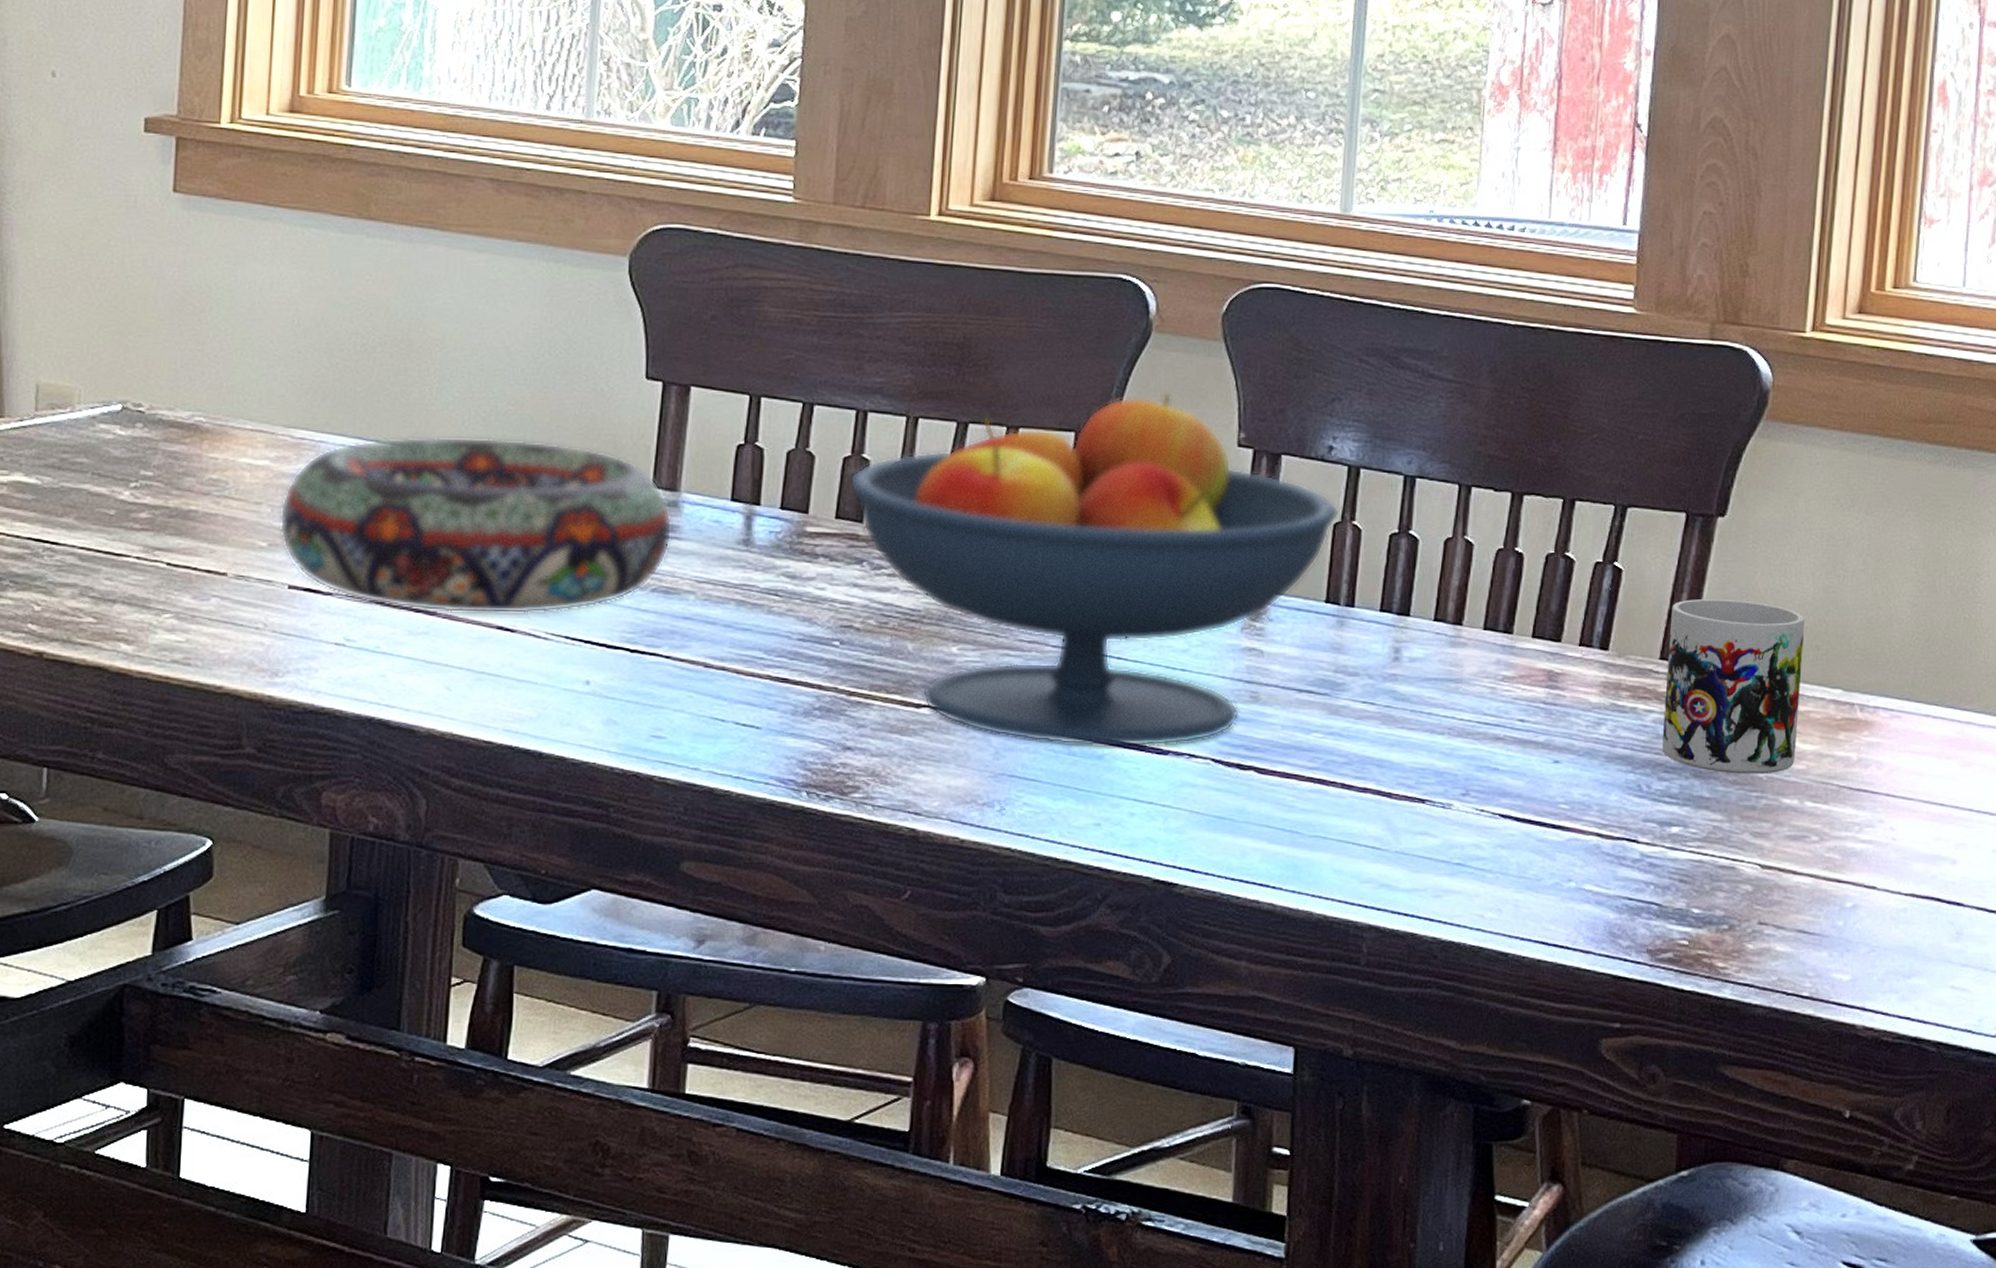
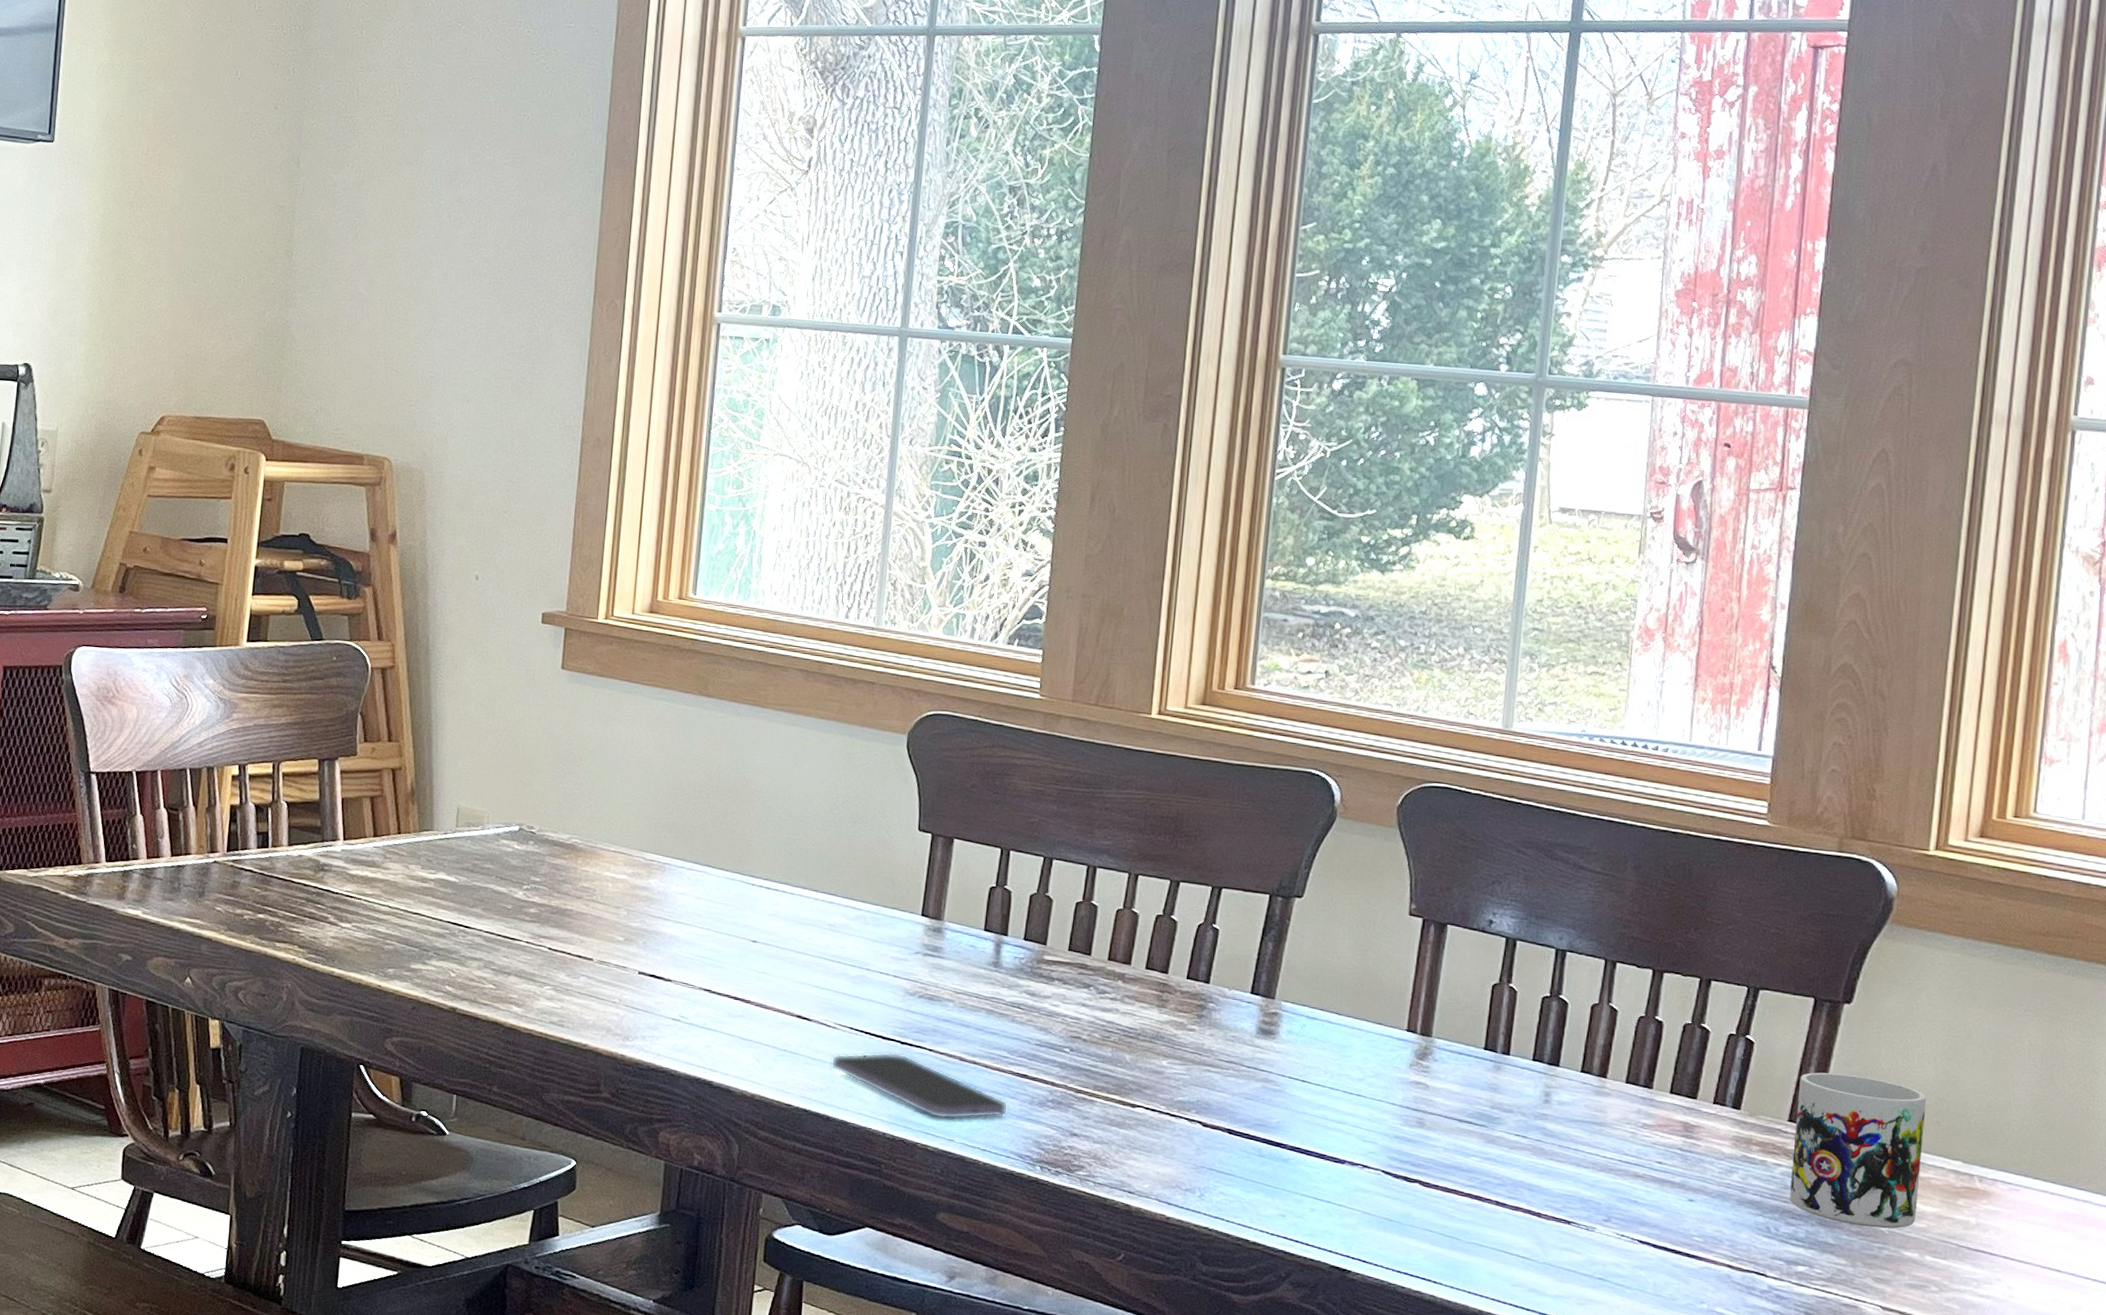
decorative bowl: present [279,436,673,614] -> none [633,864,937,1008]
smartphone: none [542,665,766,743] -> present [831,1052,1009,1120]
fruit bowl: present [850,392,1339,747] -> none [1081,867,1498,1156]

